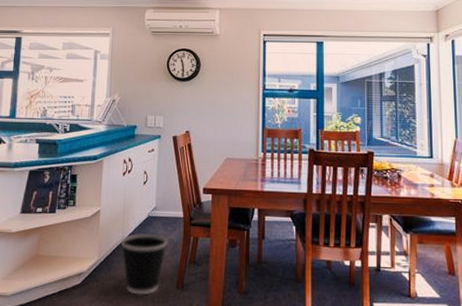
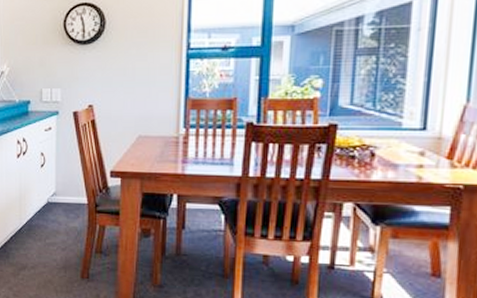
wastebasket: present [120,234,168,295] -> none [18,220,71,284]

